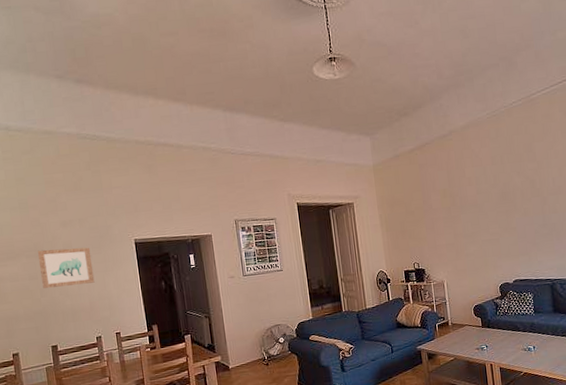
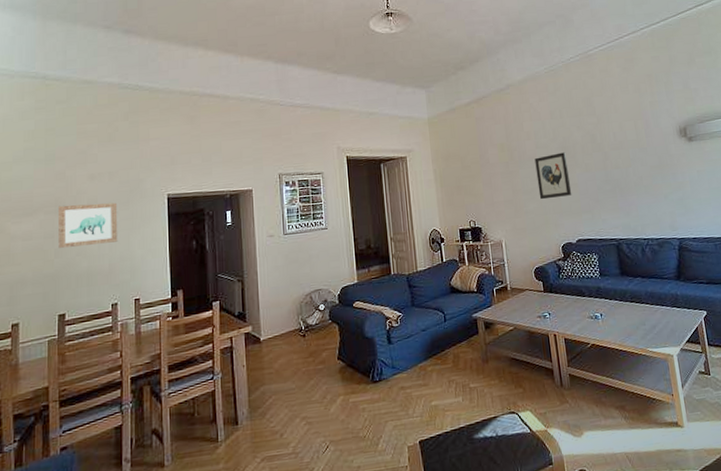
wall art: none [475,197,511,243] -> present [534,152,572,200]

